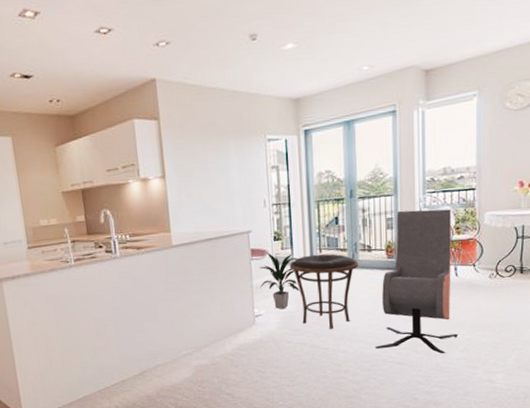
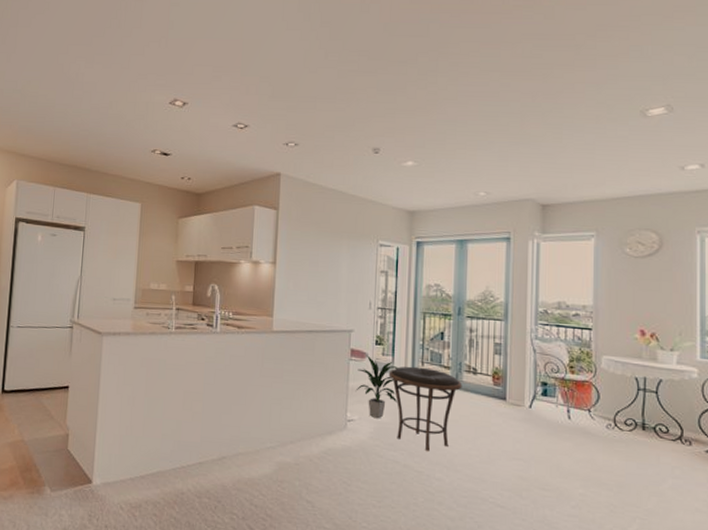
armchair: present [375,209,459,354] -> none [475,337,571,506]

